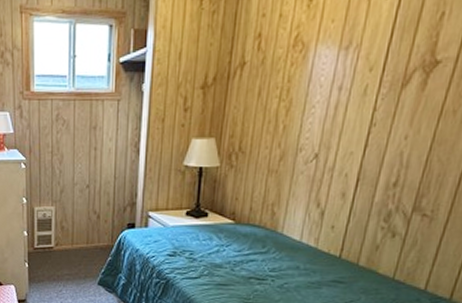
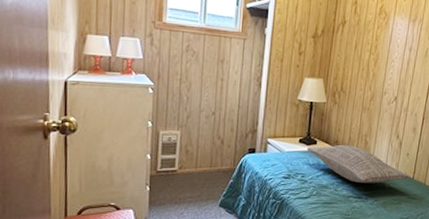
pillow: none [196,216,336,263] -> present [307,144,410,184]

